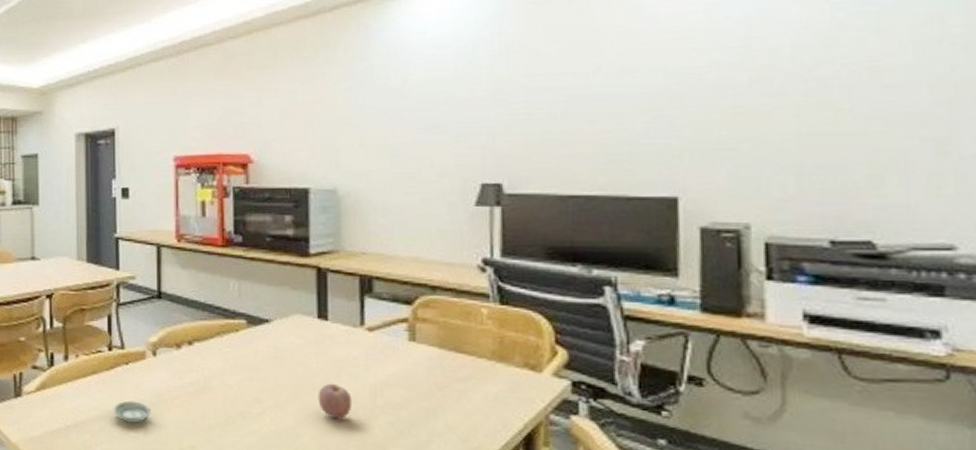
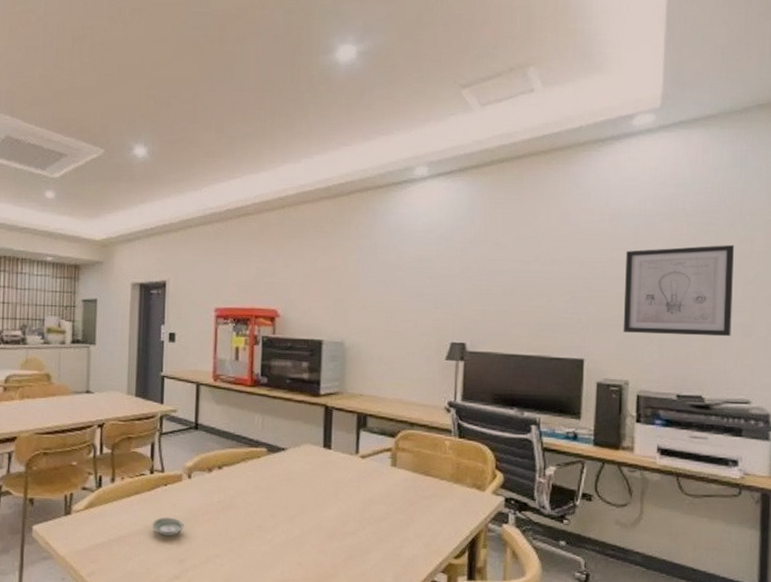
fruit: present [318,383,352,420] -> none [320,500,346,530]
wall art: none [734,28,915,159] -> present [623,244,734,337]

